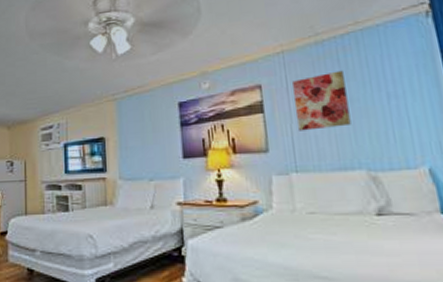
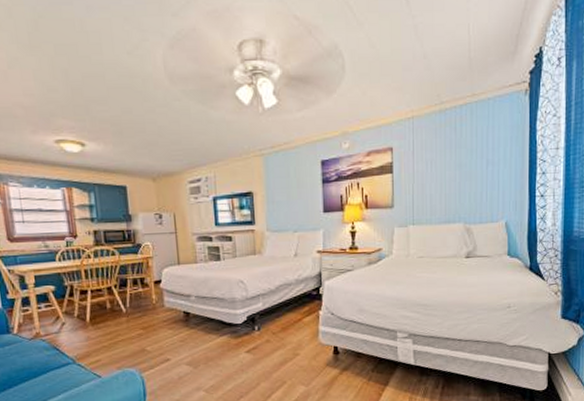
wall art: present [292,70,351,131] -> none [417,138,458,190]

